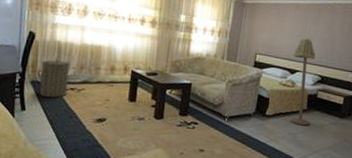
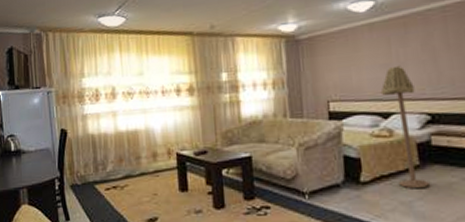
laundry hamper: present [39,57,70,98] -> none [78,153,110,202]

